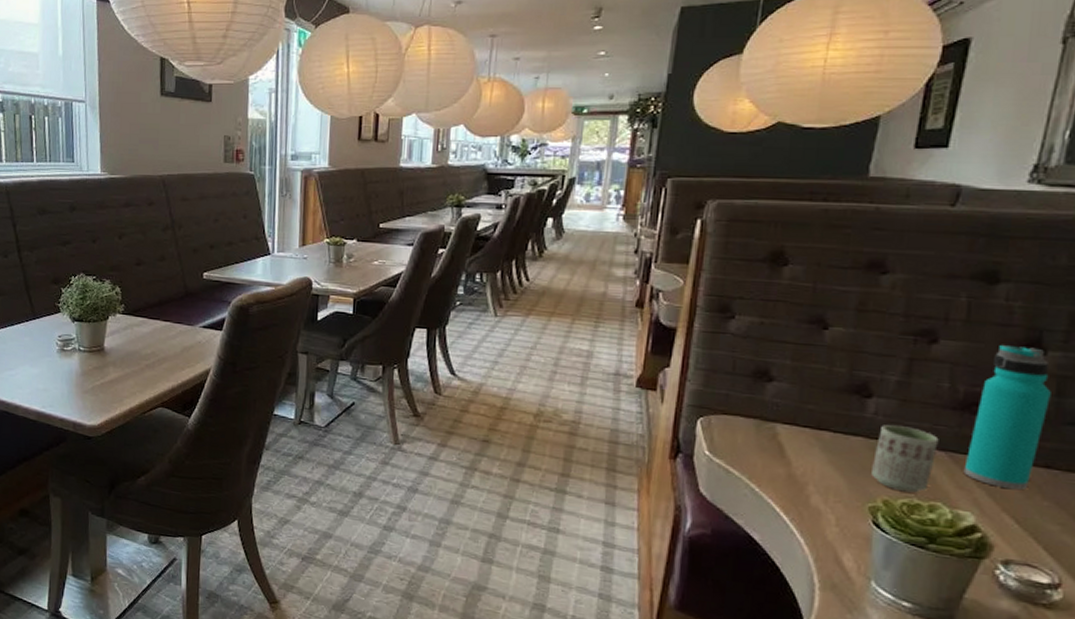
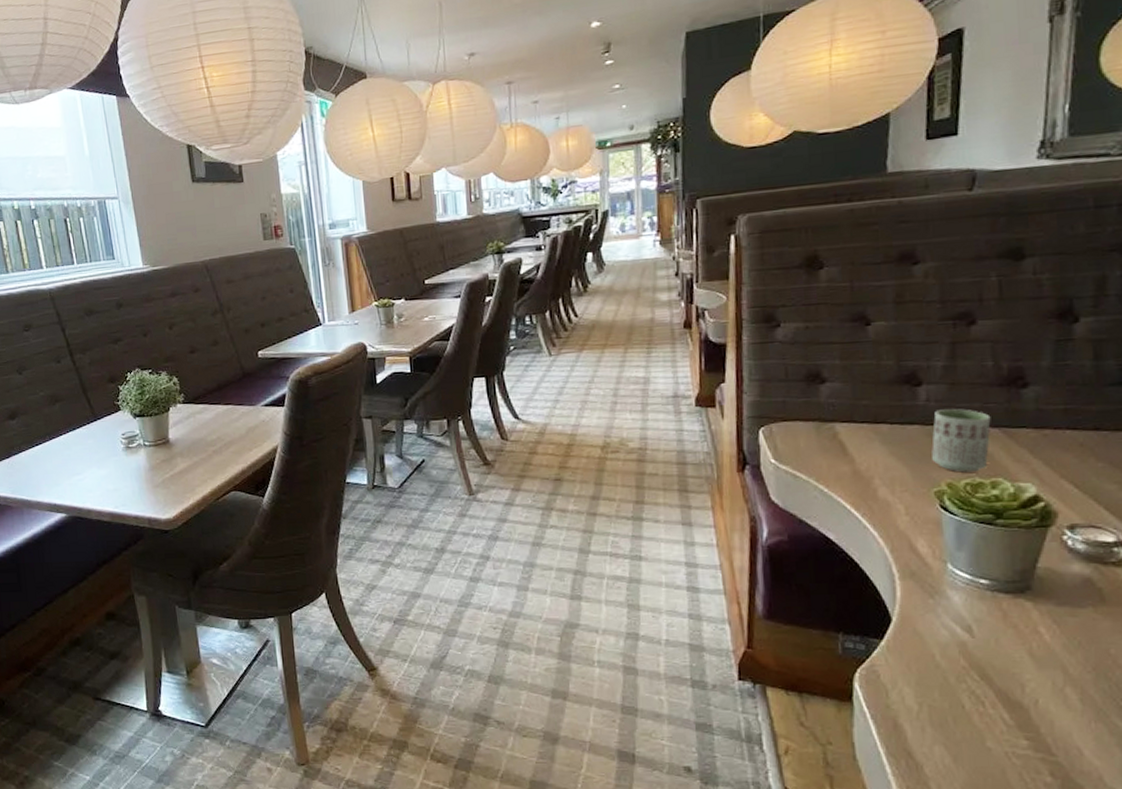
water bottle: present [963,344,1051,490] -> none [1018,316,1090,456]

